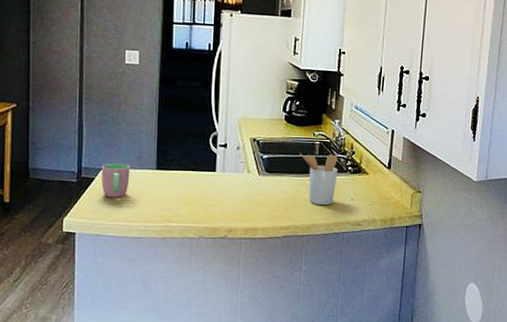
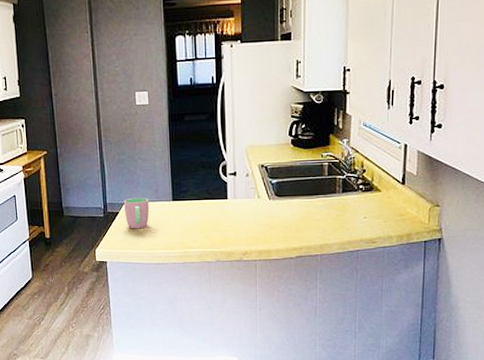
utensil holder: present [300,153,338,206] -> none [309,174,349,225]

